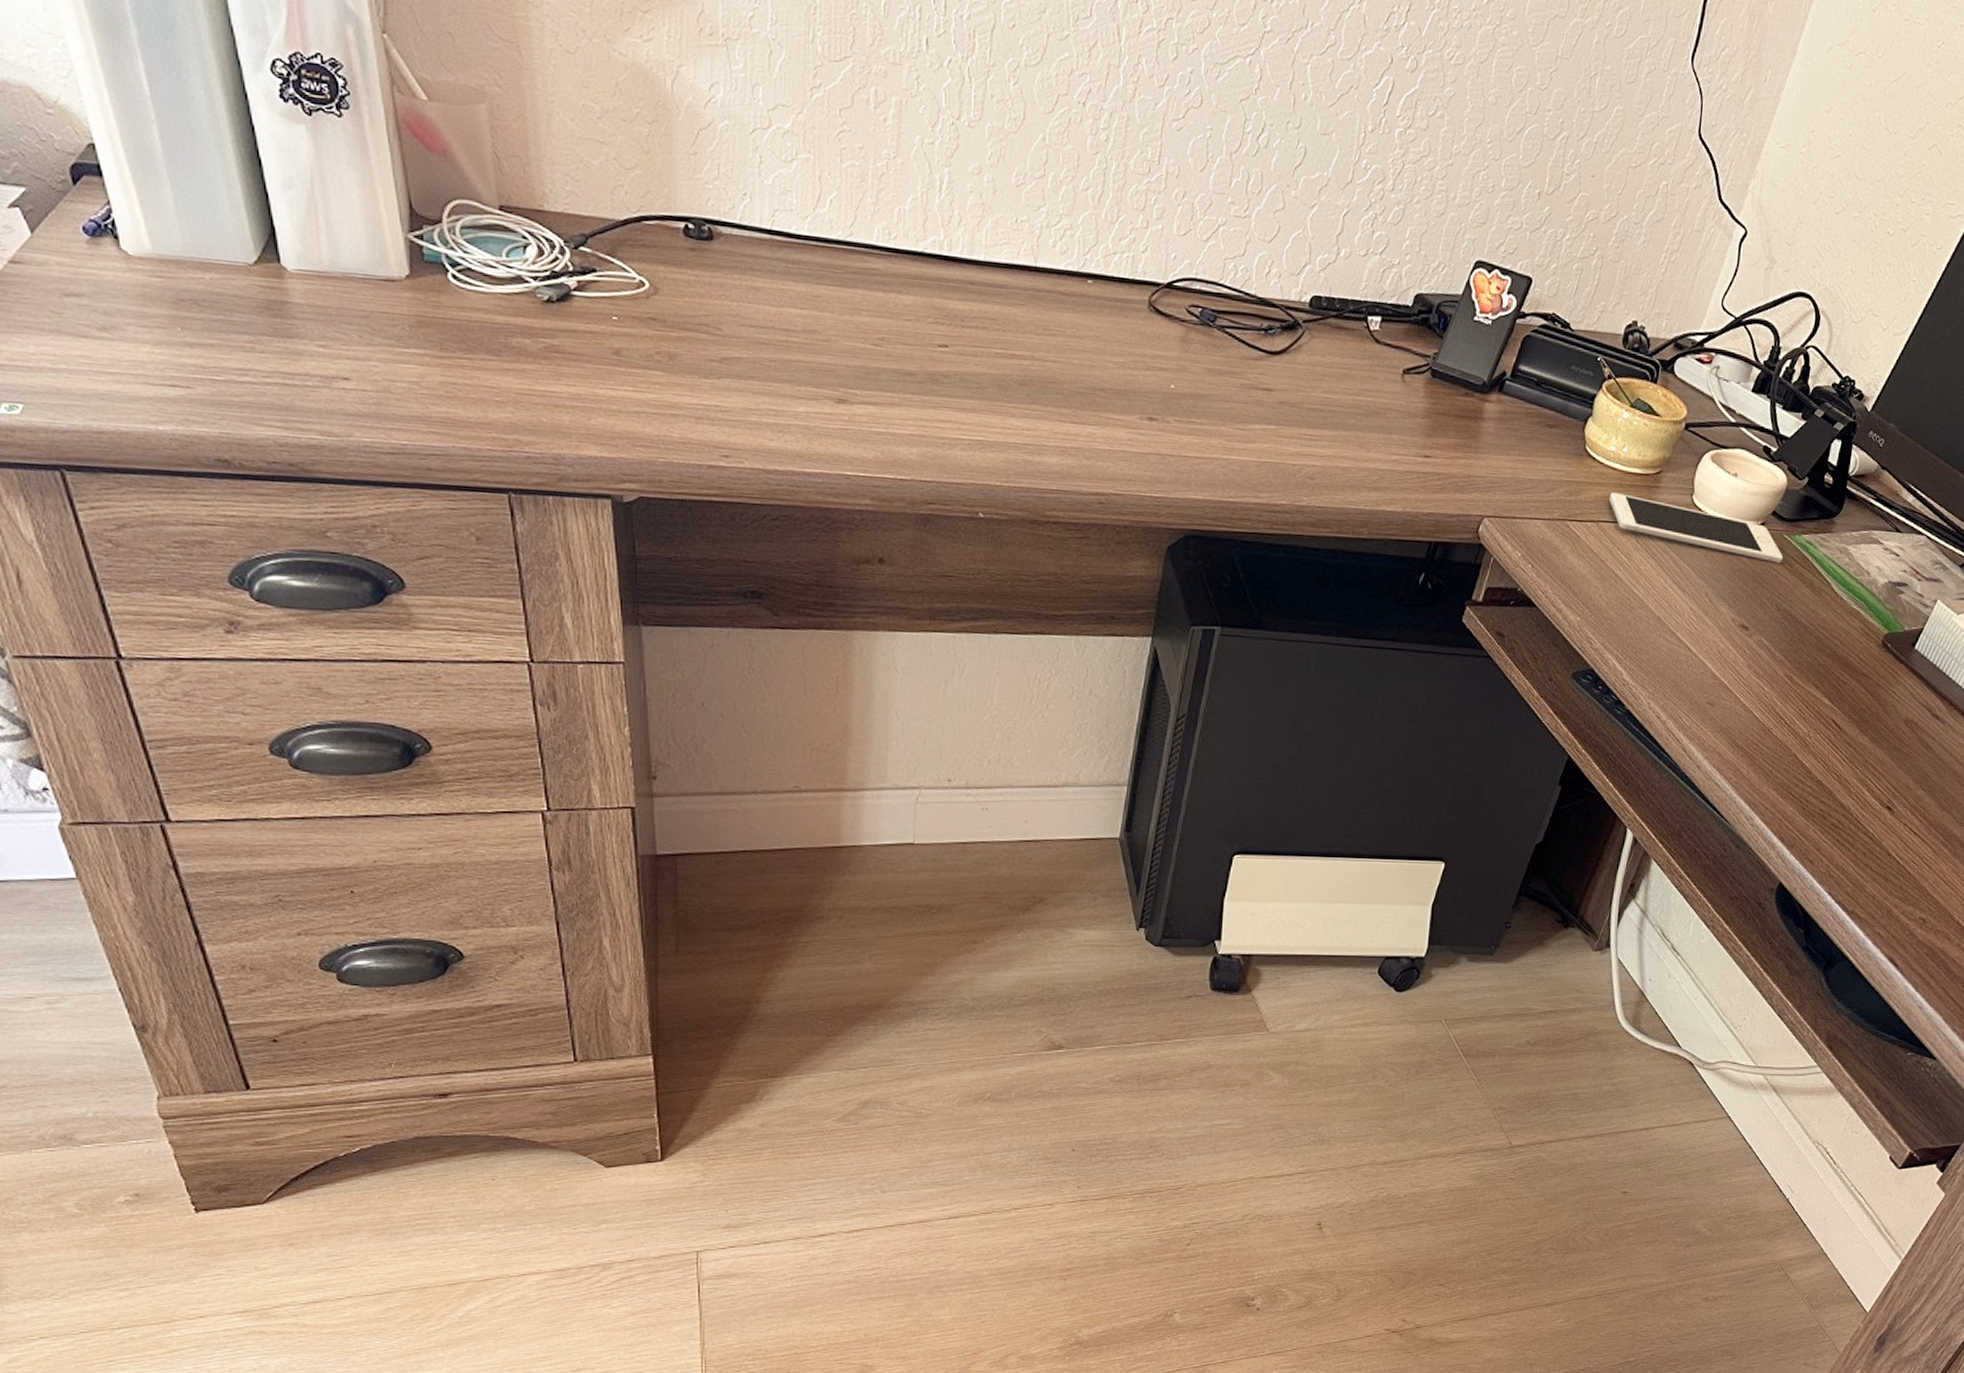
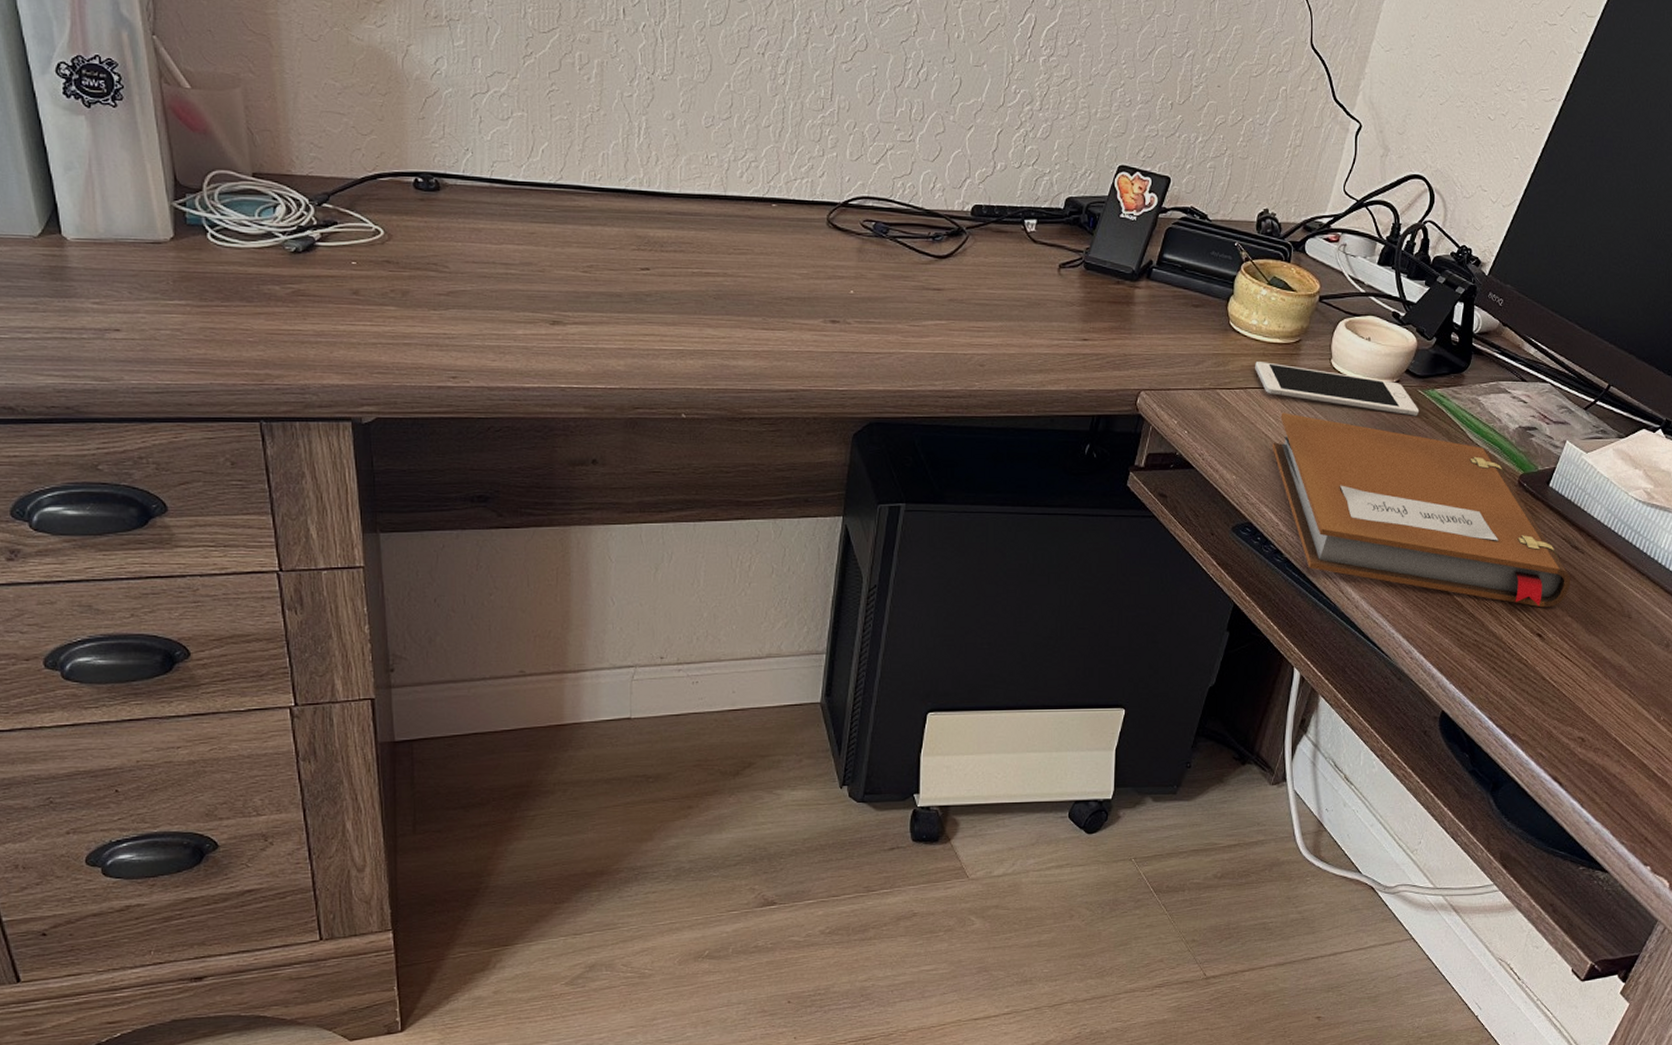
notebook: none [1621,551,1928,779] -> present [1272,412,1571,608]

